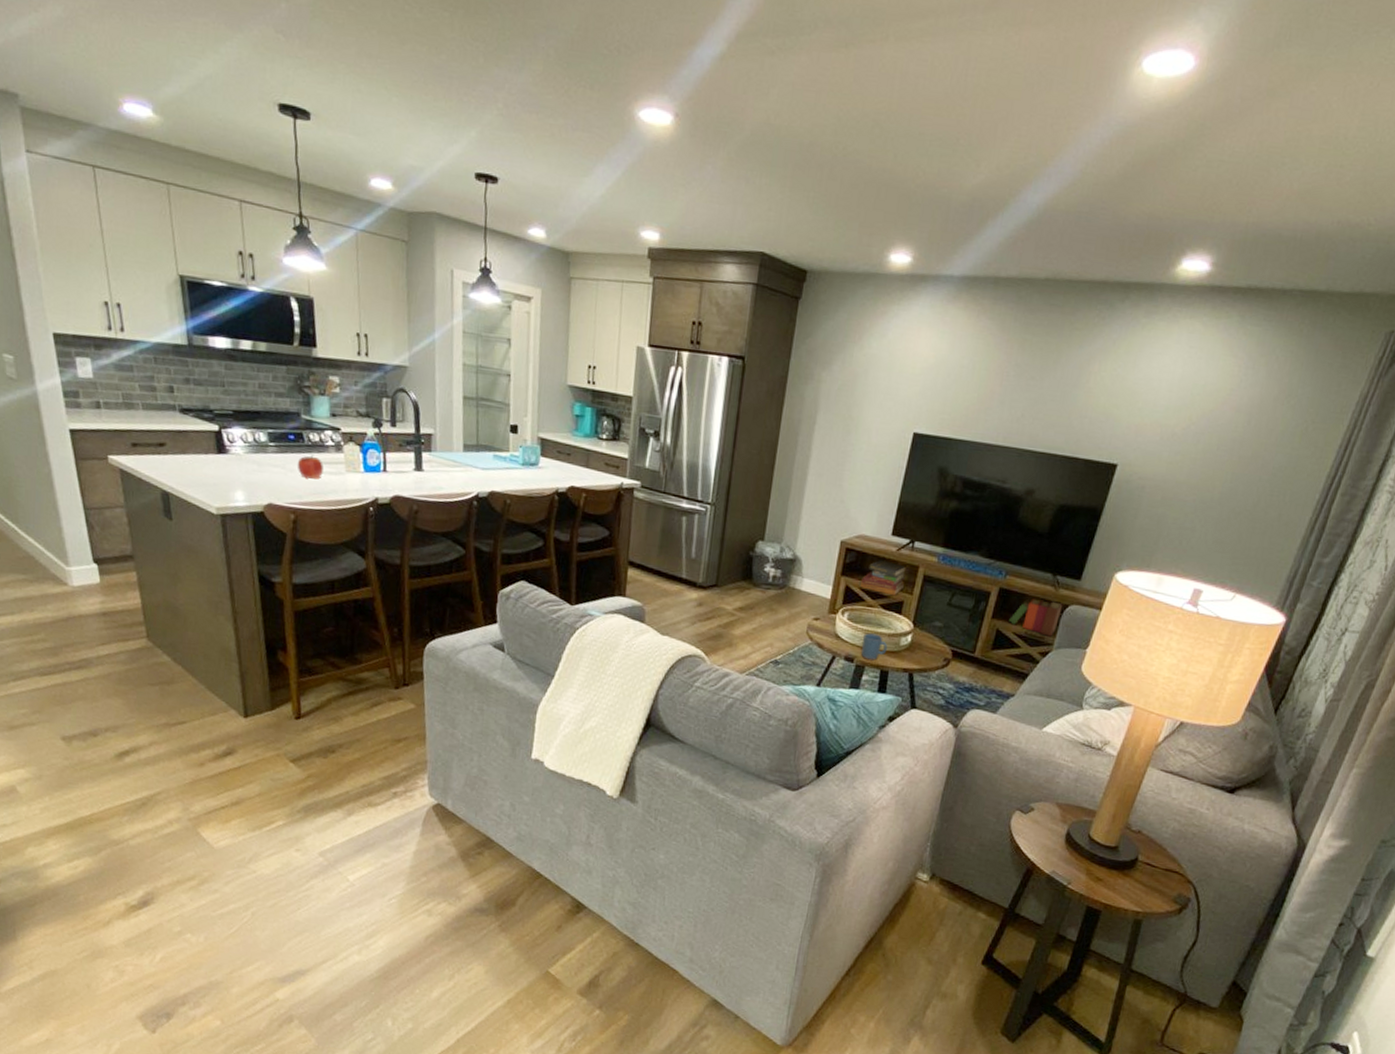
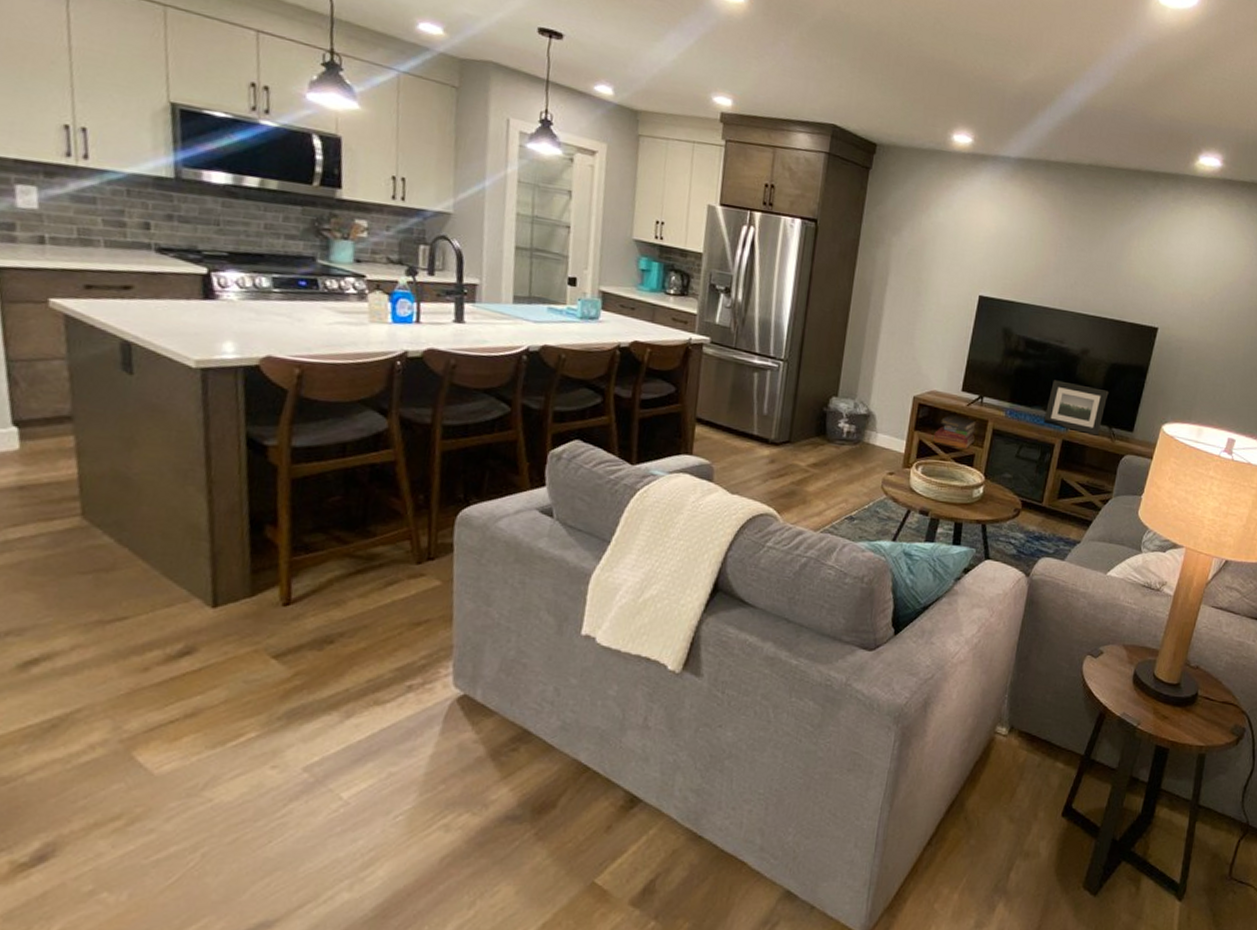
fruit: present [297,454,324,479] -> none [307,303,342,330]
mug: present [861,633,888,660] -> none [936,486,961,513]
picture frame: none [979,523,1055,584] -> present [1043,380,1109,436]
books: present [1009,597,1063,637] -> none [1072,448,1119,485]

